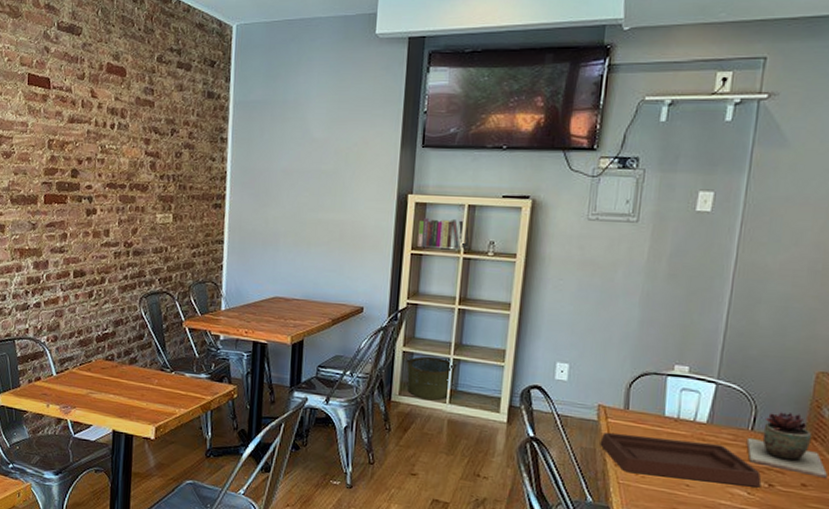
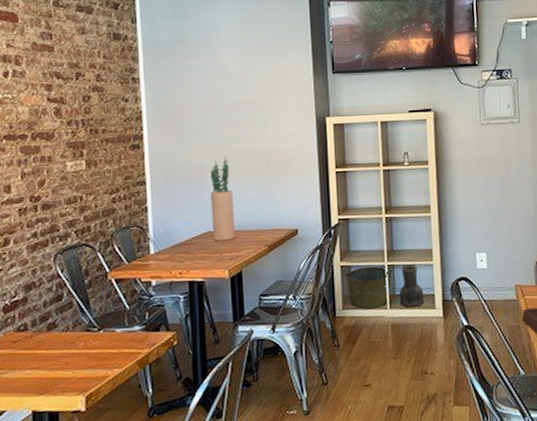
vase: none [280,224,304,310] -> present [210,156,236,243]
books: present [416,218,470,250] -> none [338,135,387,165]
vase: none [461,361,489,407] -> present [399,264,425,308]

